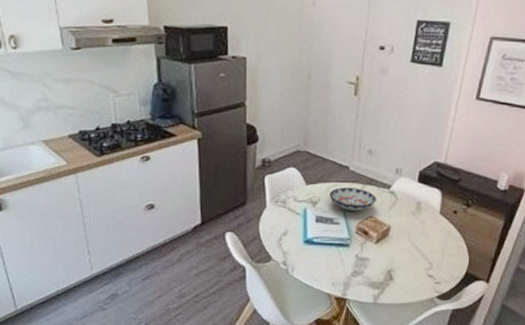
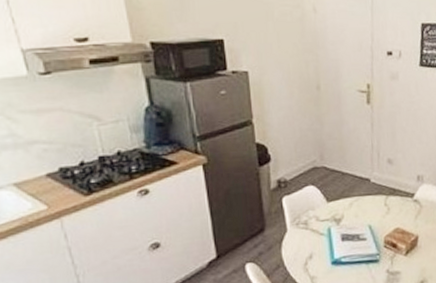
bowl: present [329,187,377,212] -> none [353,200,402,226]

